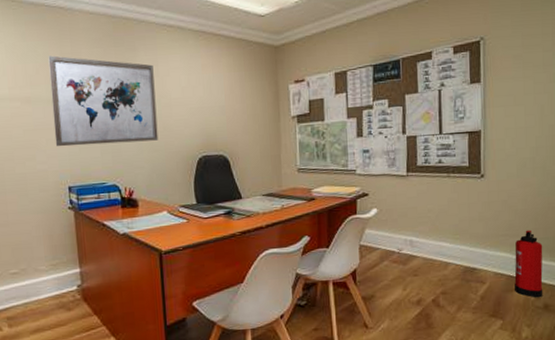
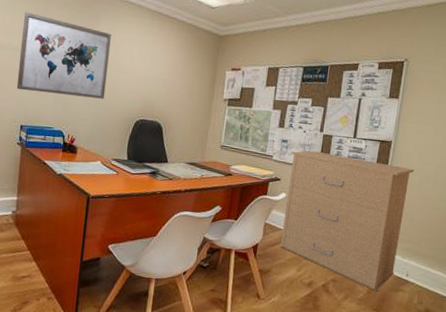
filing cabinet: none [376,156,510,296] -> present [280,151,415,291]
fire extinguisher: present [514,230,543,298] -> none [400,238,433,302]

